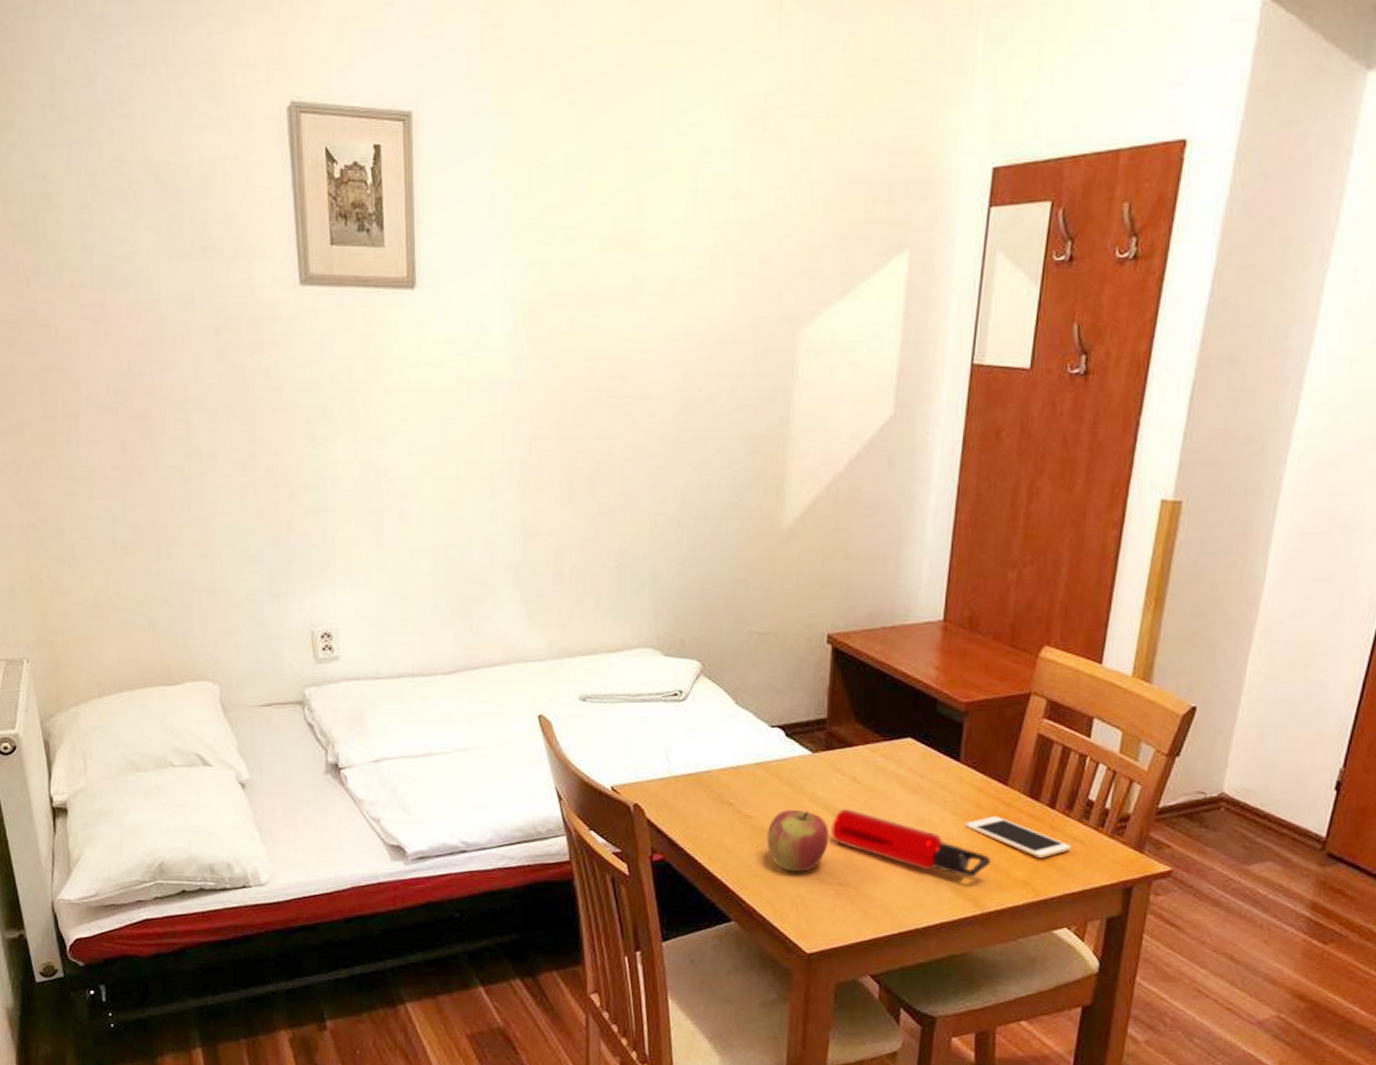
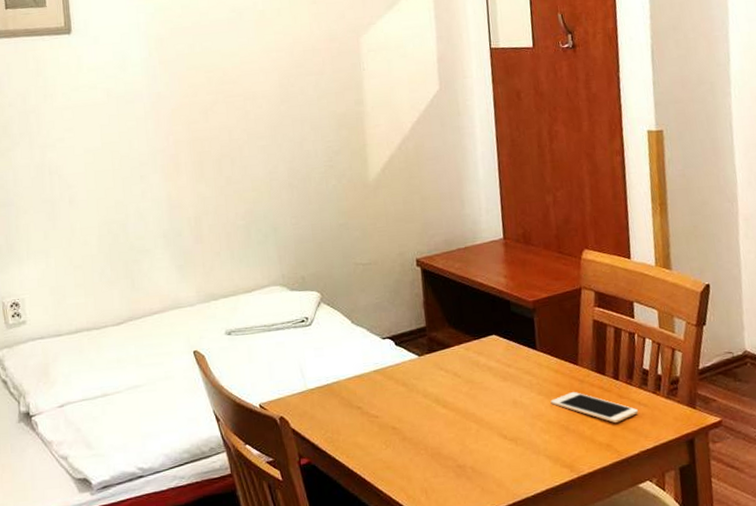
apple: present [766,809,830,872] -> none [392,405,444,460]
water bottle: present [830,809,992,878] -> none [442,400,578,447]

